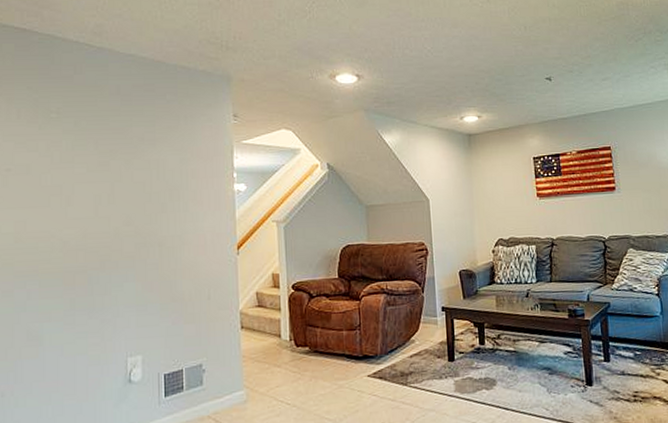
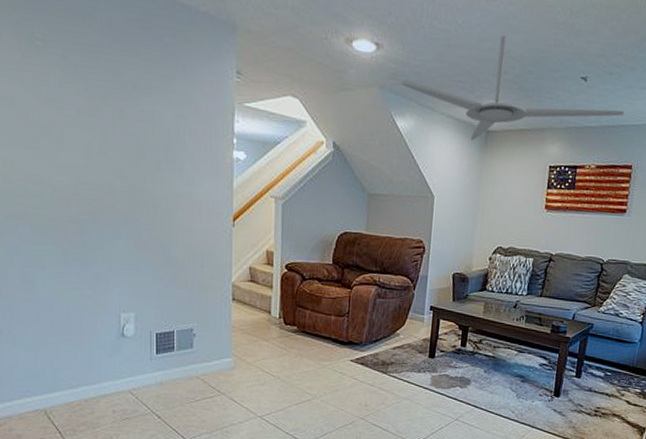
ceiling fan: none [383,54,592,145] -> present [401,35,625,141]

